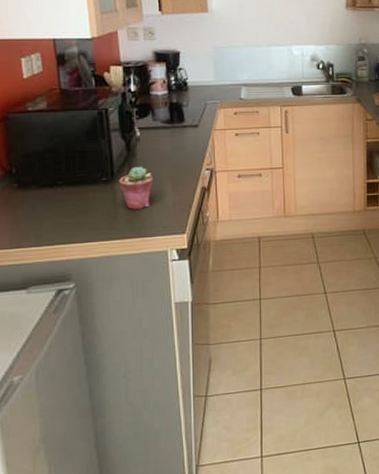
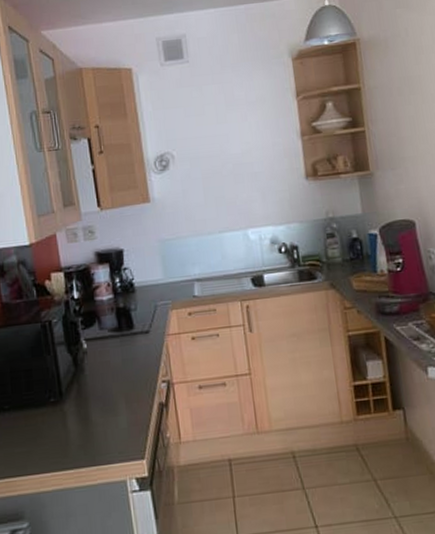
potted succulent: present [119,166,153,210] -> none [68,382,105,434]

